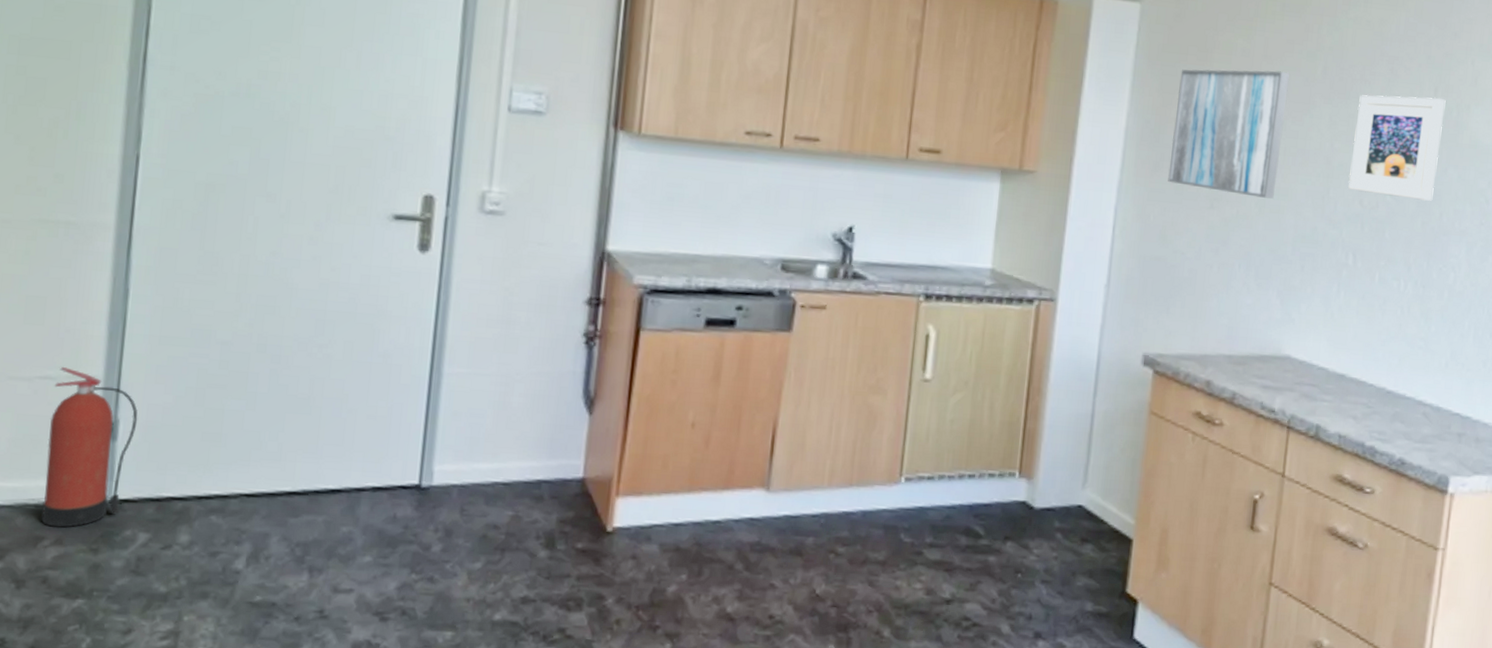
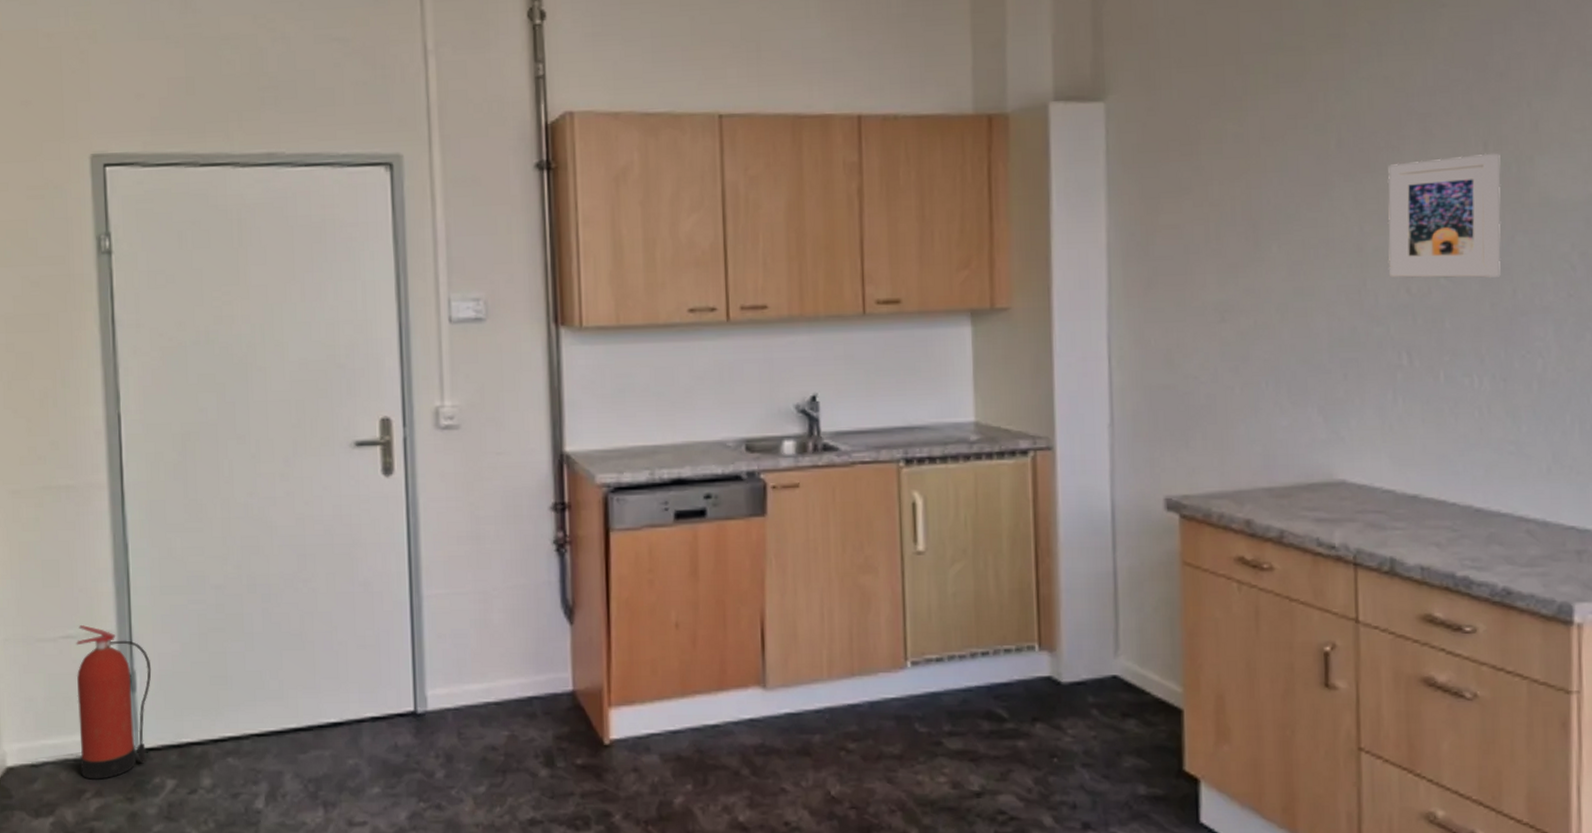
wall art: present [1168,69,1290,199] -> none [1163,152,1299,302]

